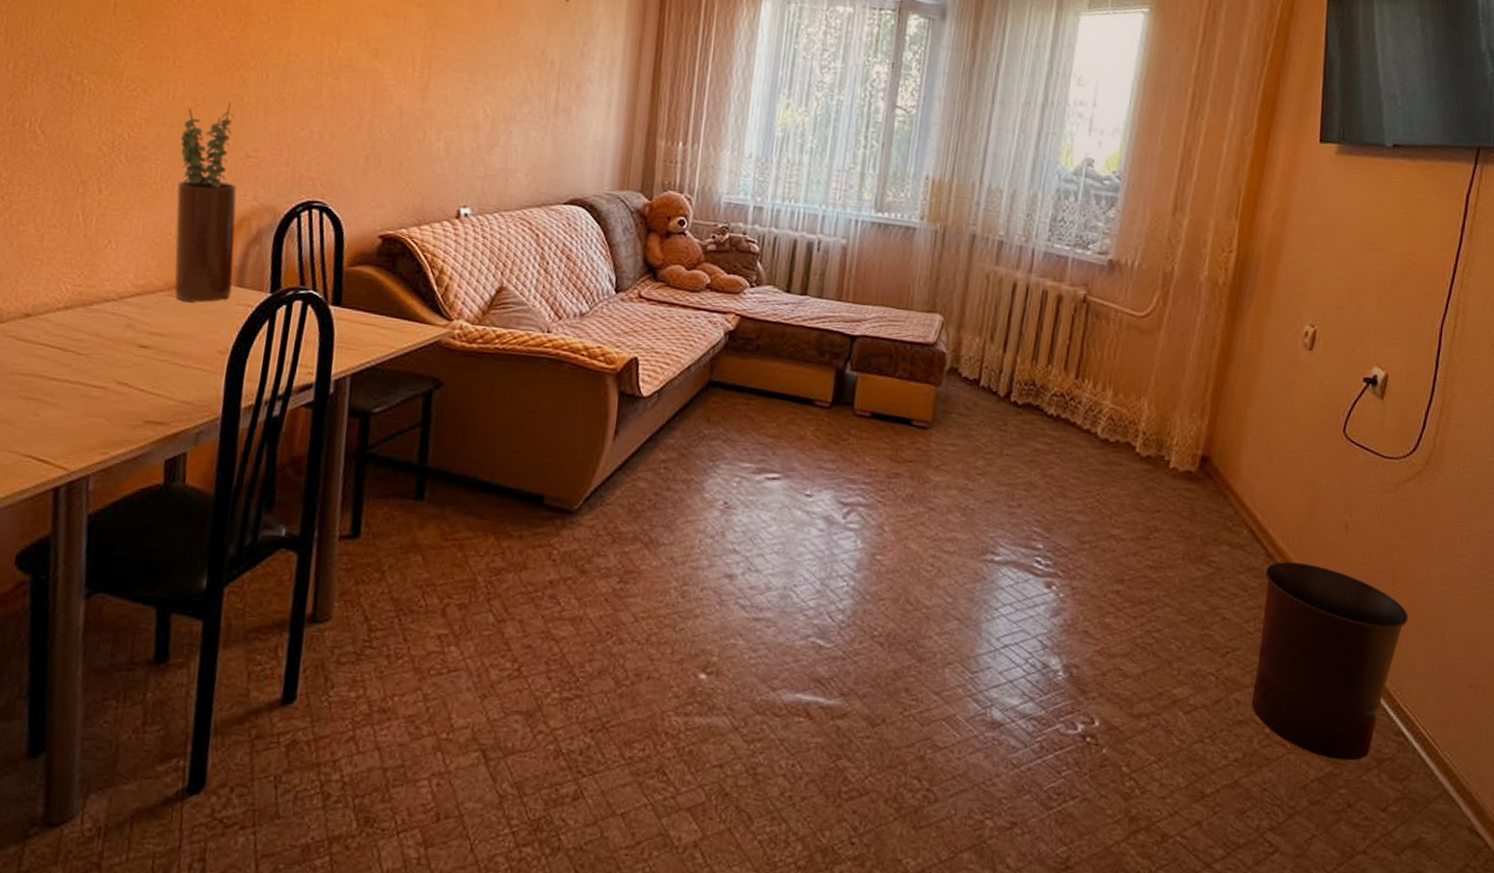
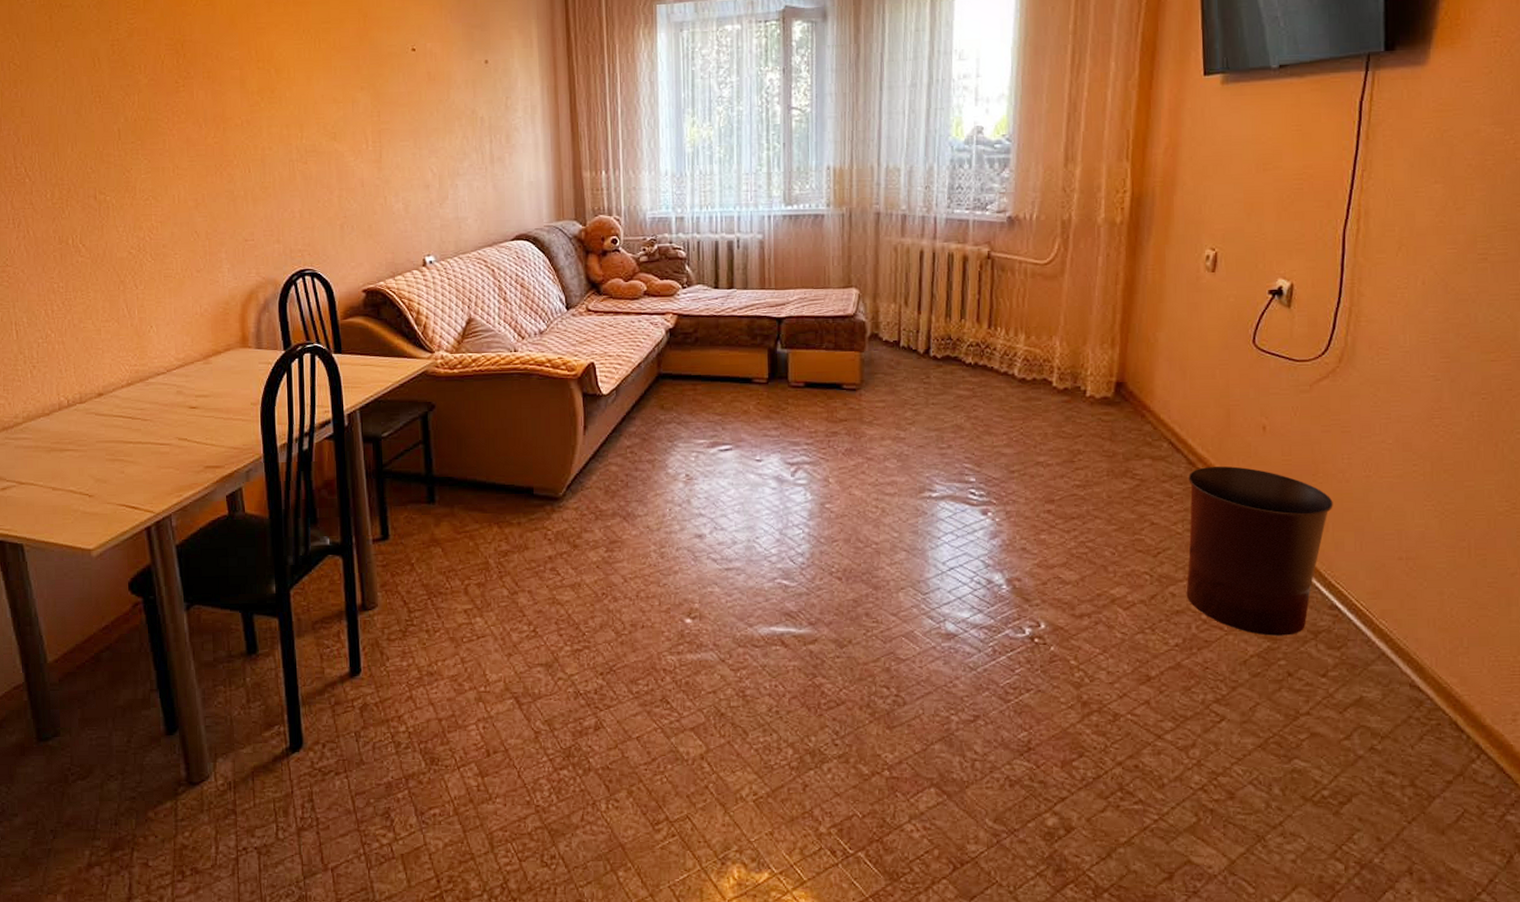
vase: present [174,102,237,303] -> none [190,197,254,367]

